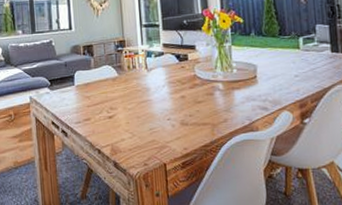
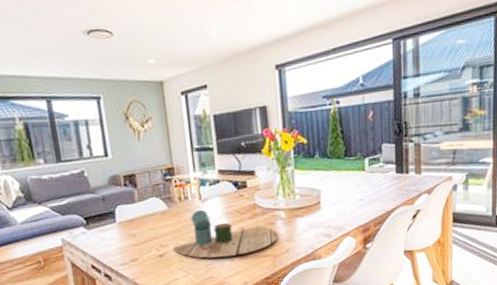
decorative tray: none [121,77,217,123] -> present [173,209,279,258]

